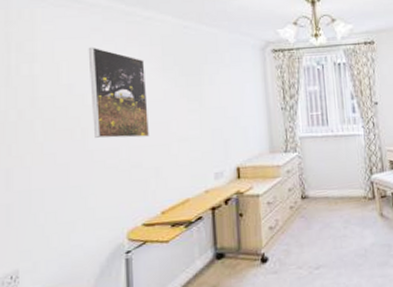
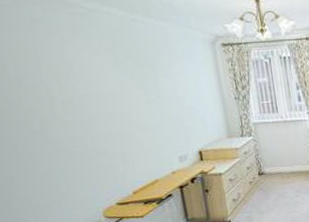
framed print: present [88,46,149,139] -> none [31,38,111,129]

